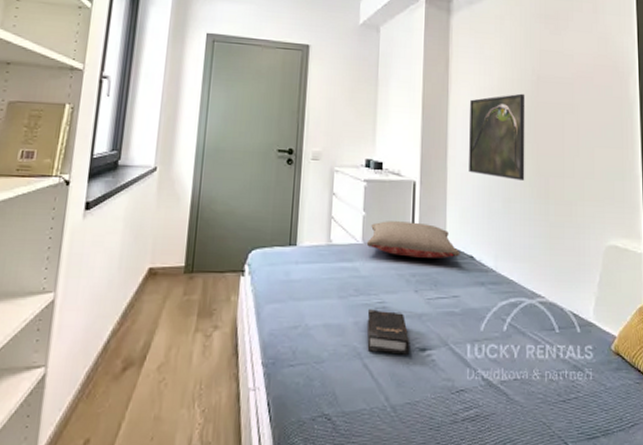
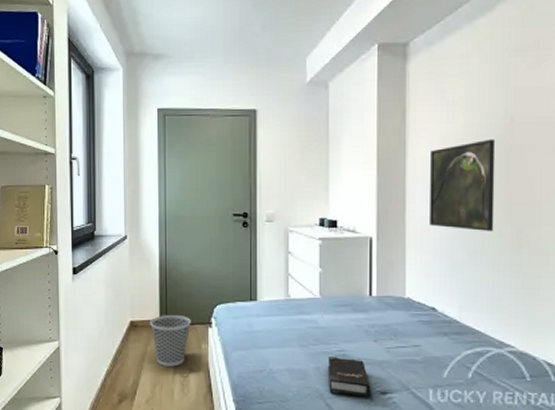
wastebasket: none [173,260,221,323] -> present [150,314,191,367]
pillow: present [366,221,460,258] -> none [324,276,421,310]

